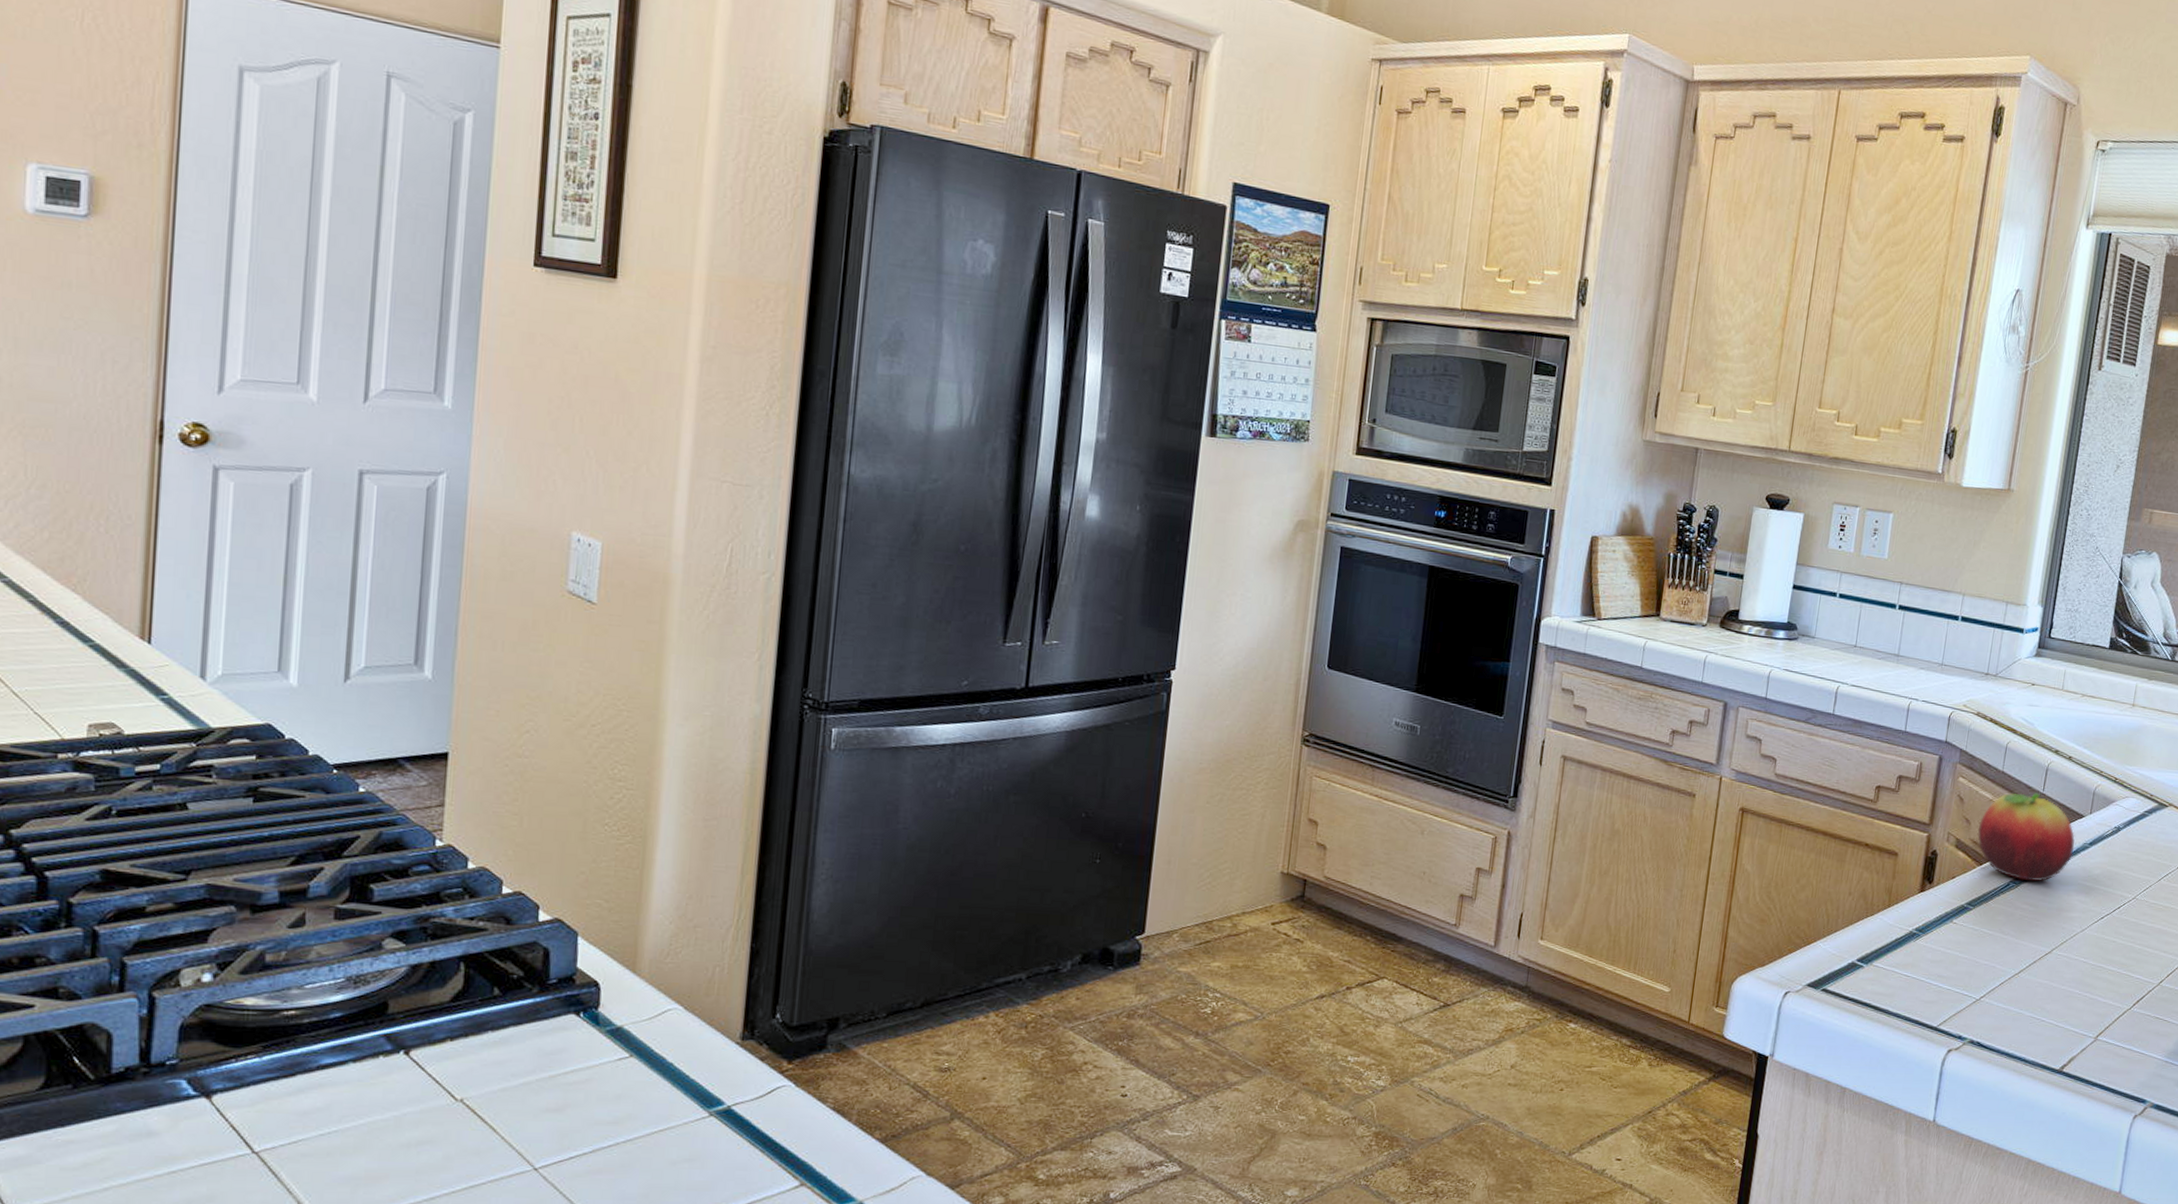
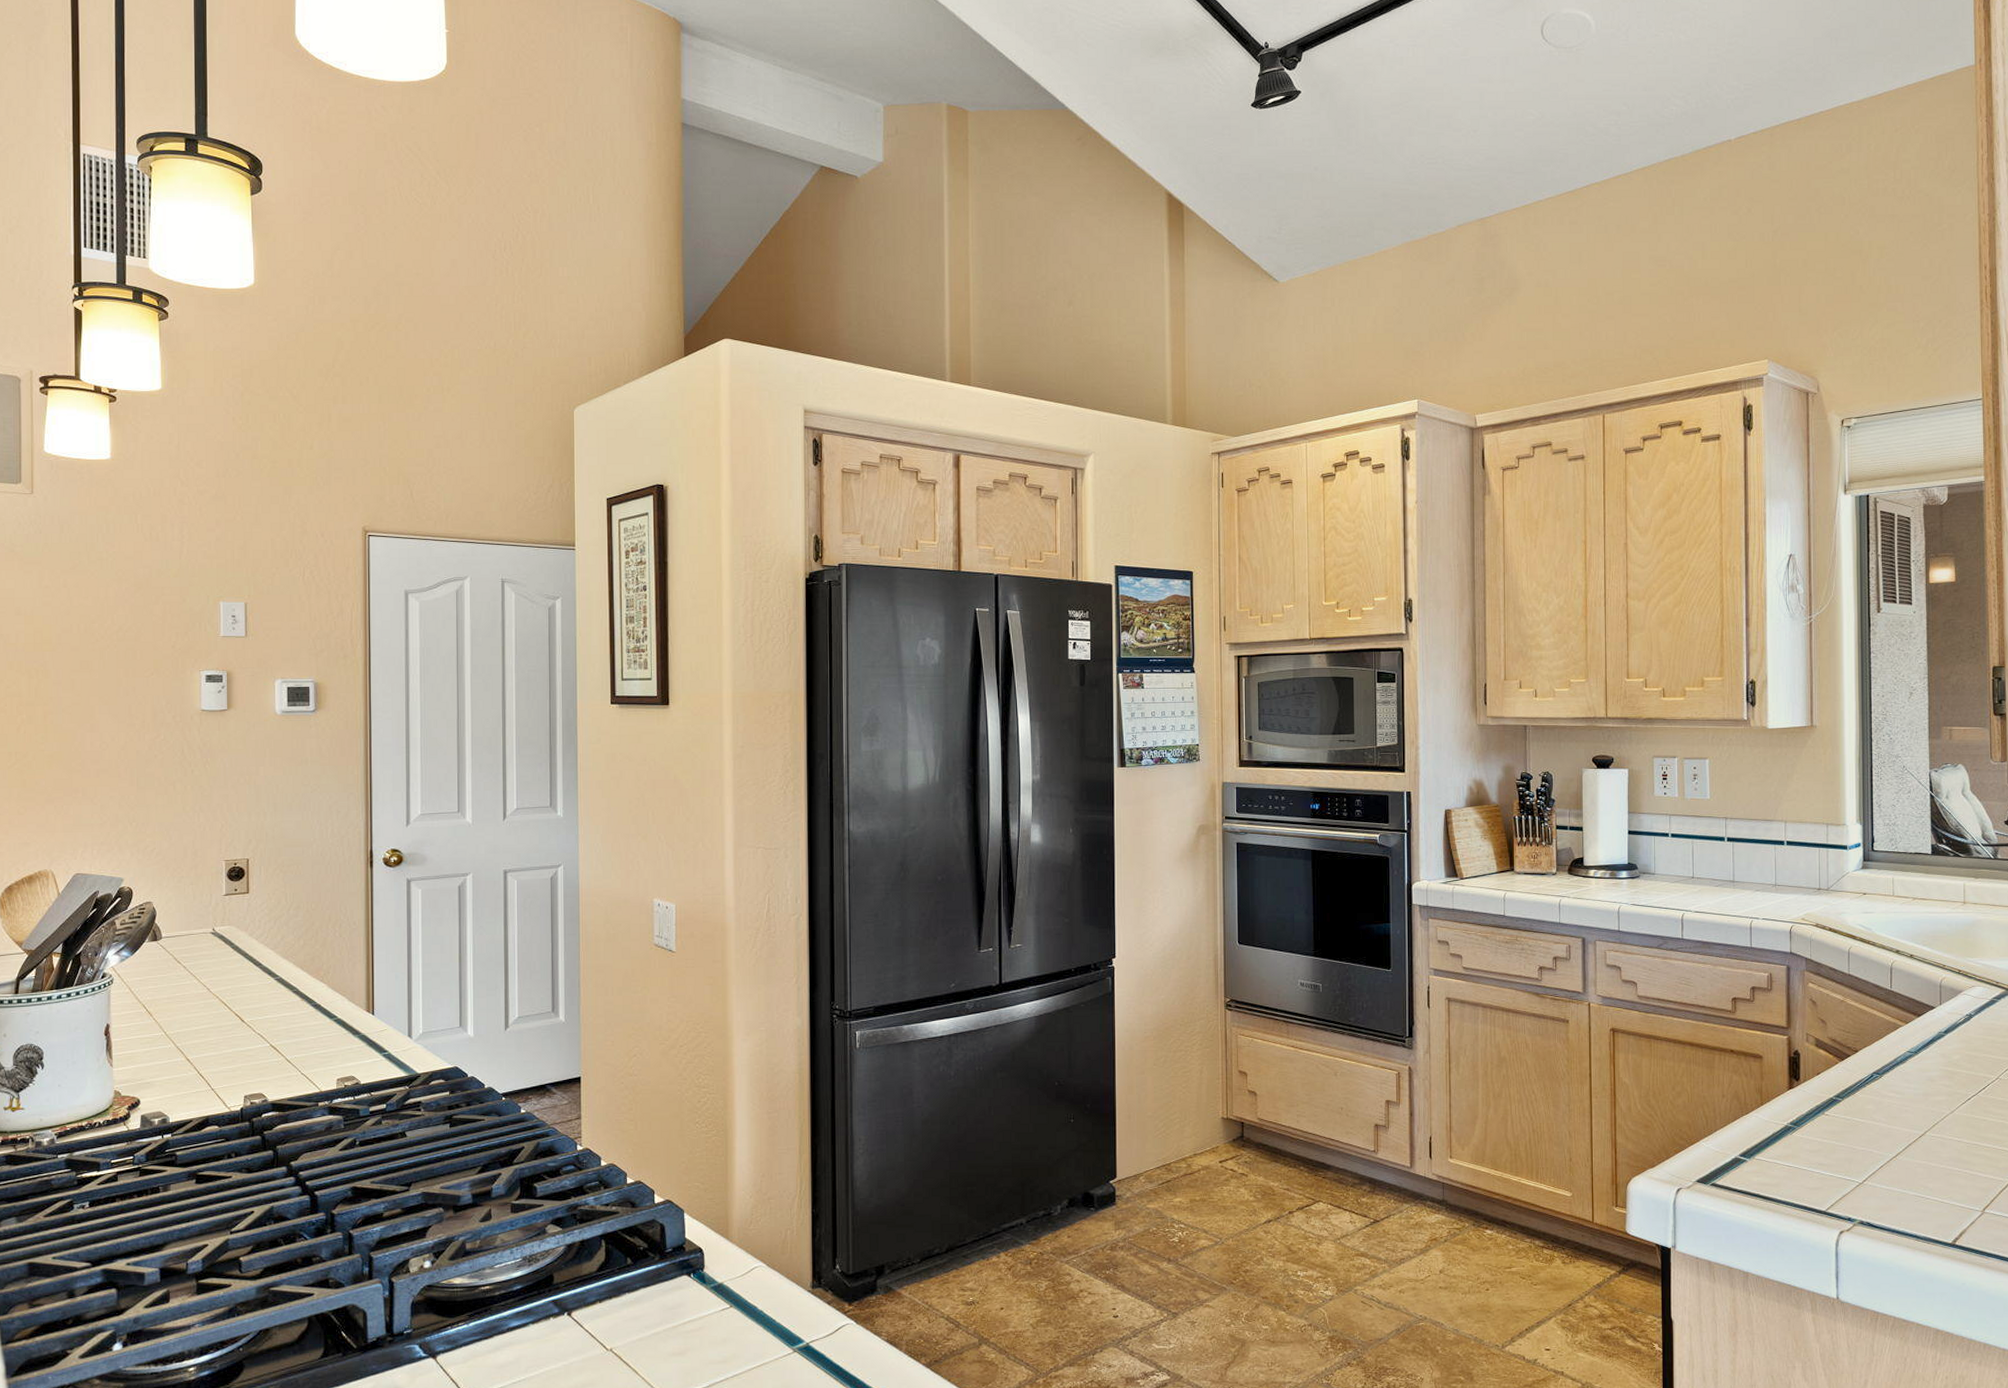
fruit: present [1977,793,2075,882] -> none [1834,991,1930,1071]

